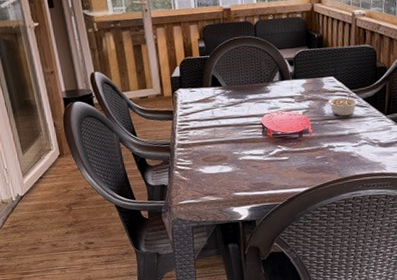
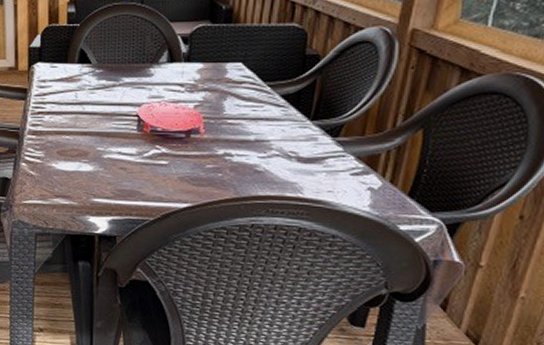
legume: present [328,93,359,116] -> none [230,86,275,116]

